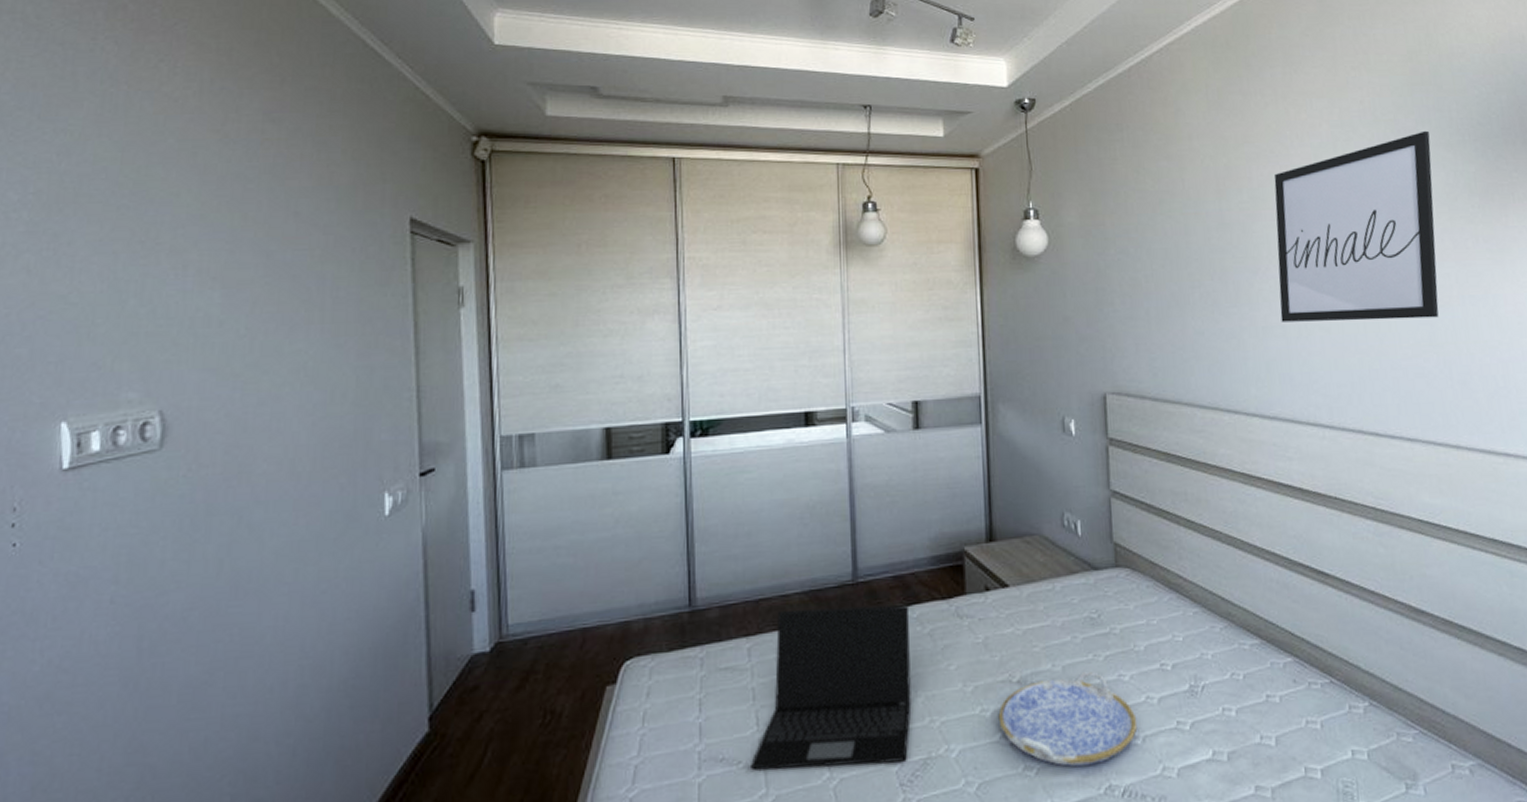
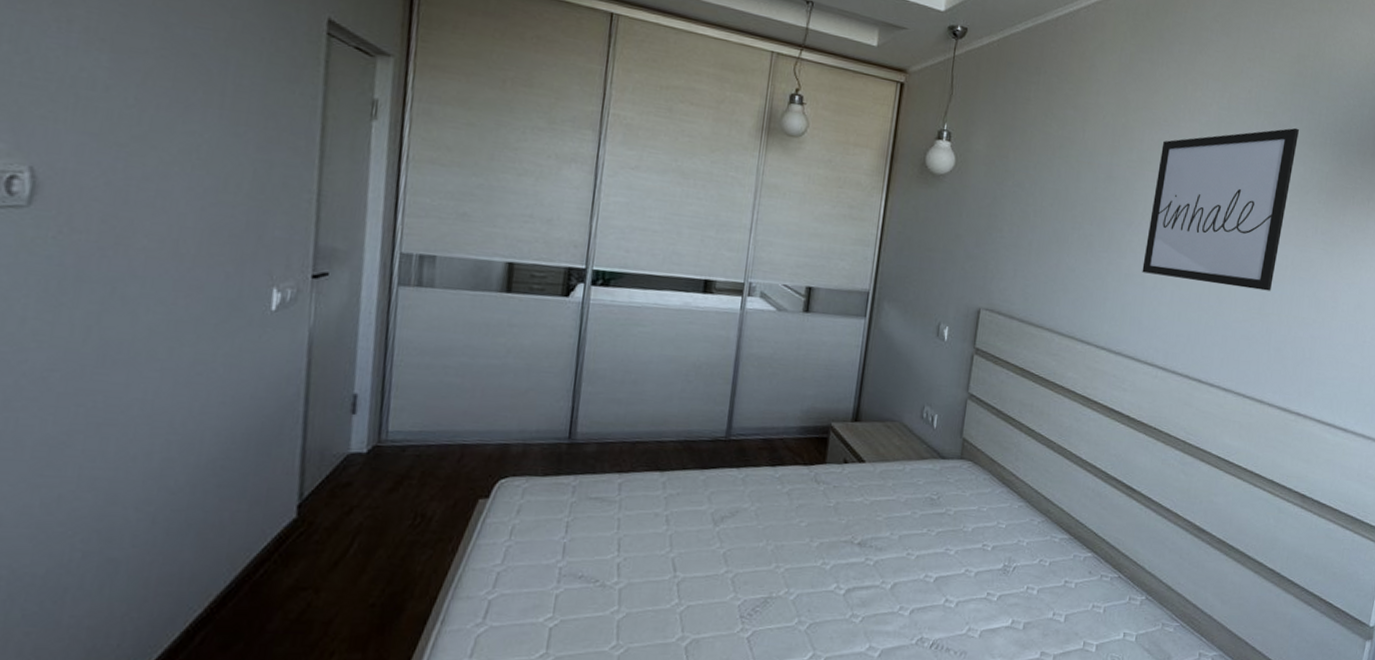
laptop: present [751,605,912,771] -> none [607,454,774,598]
serving tray: present [998,672,1138,766] -> none [836,543,955,619]

